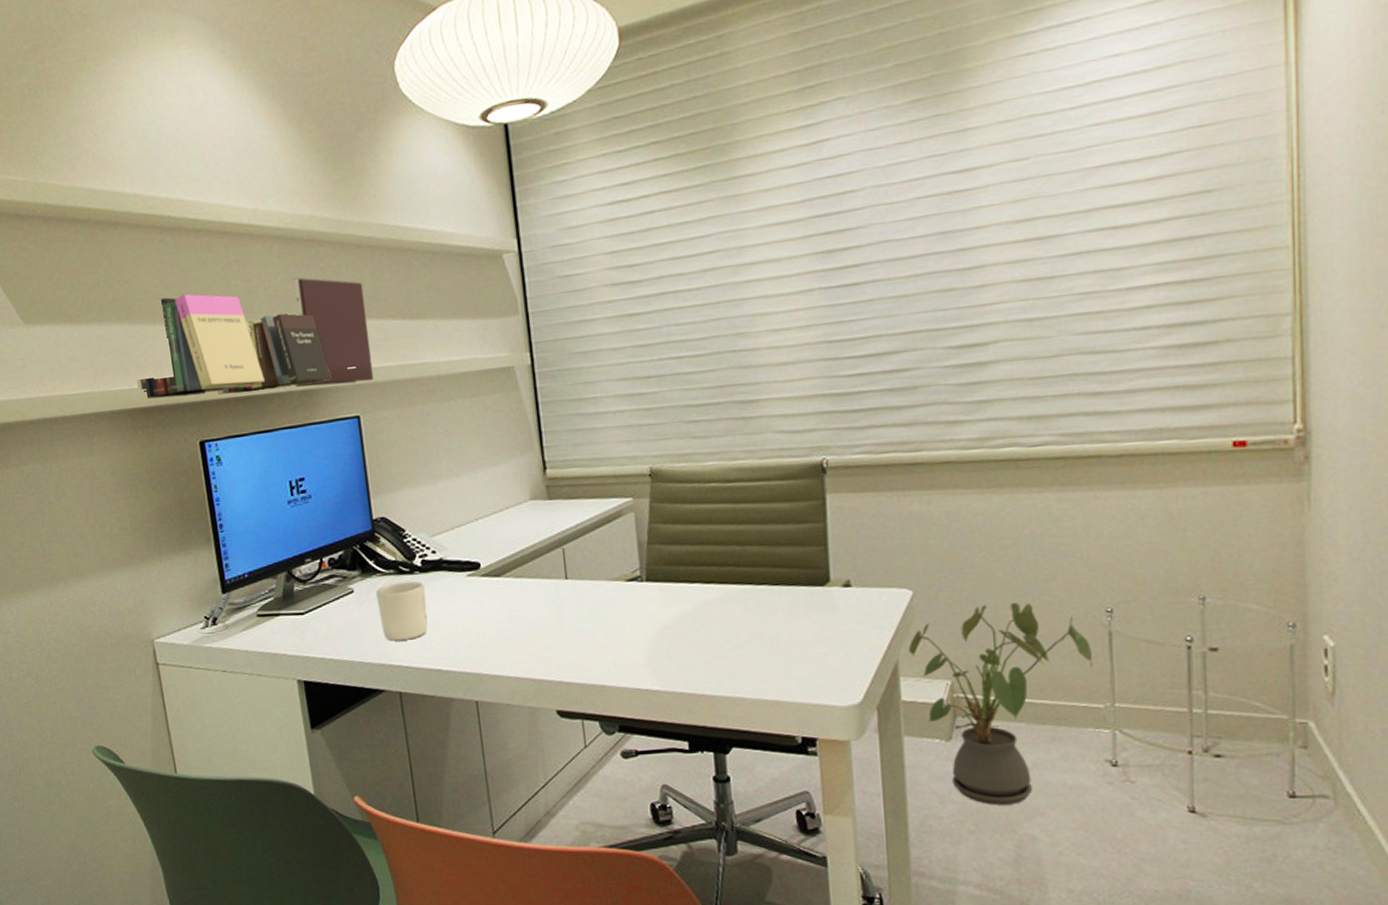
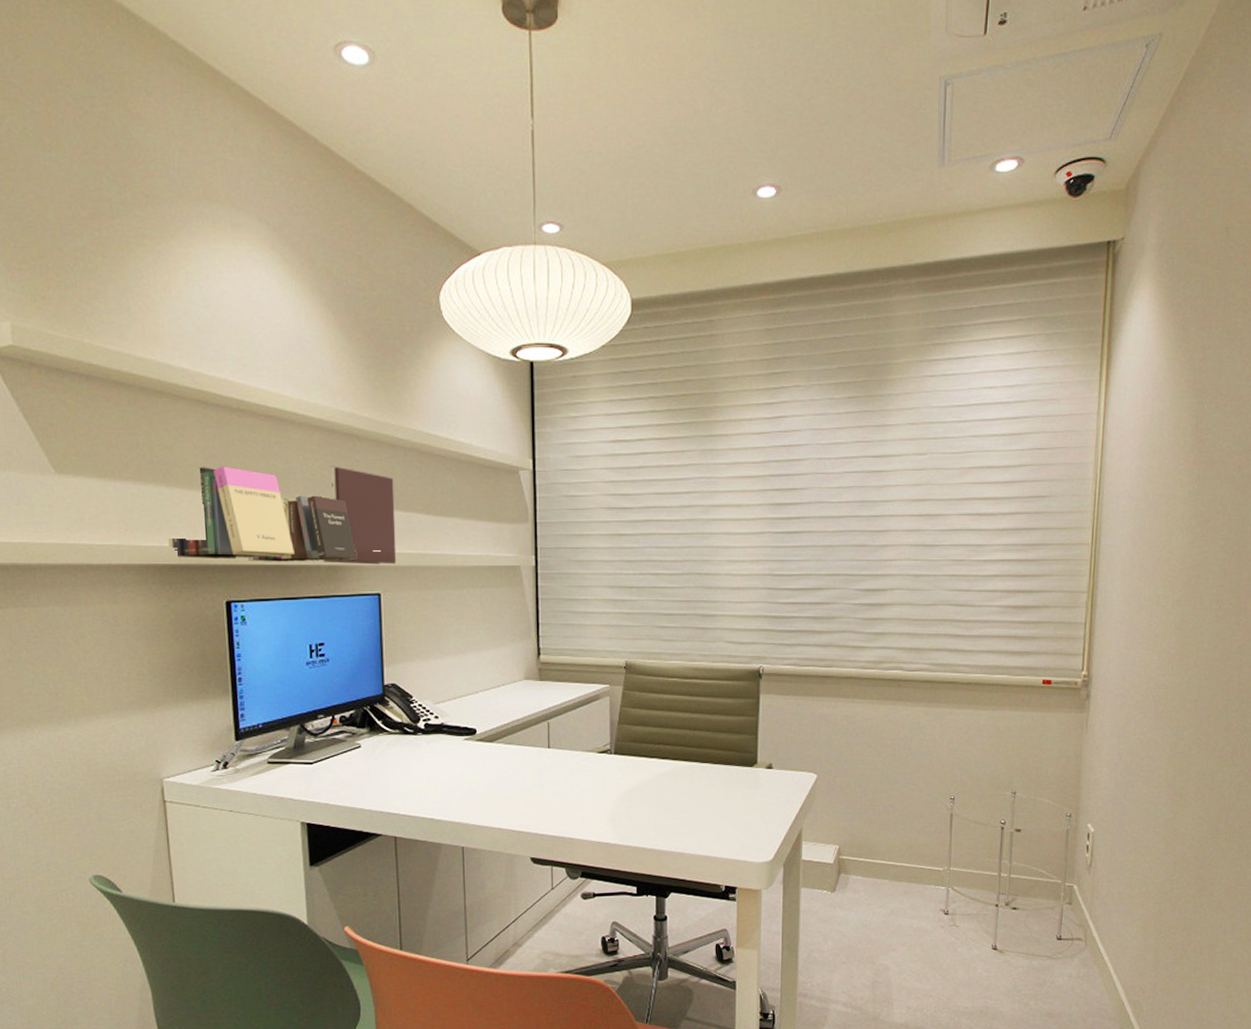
mug: present [376,580,428,641] -> none [381,740,426,792]
house plant: present [908,603,1094,805] -> none [810,788,939,942]

